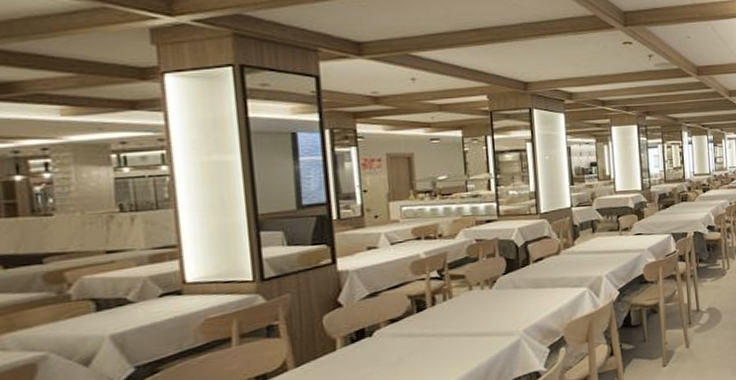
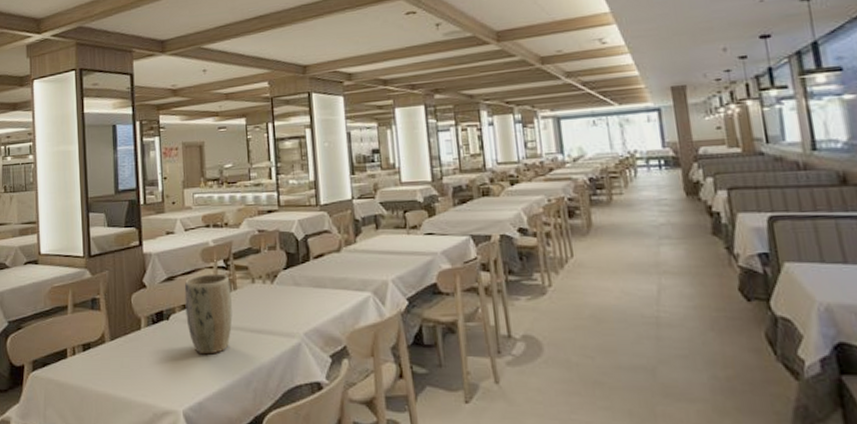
plant pot: none [390,284,448,365] -> present [184,273,233,355]

